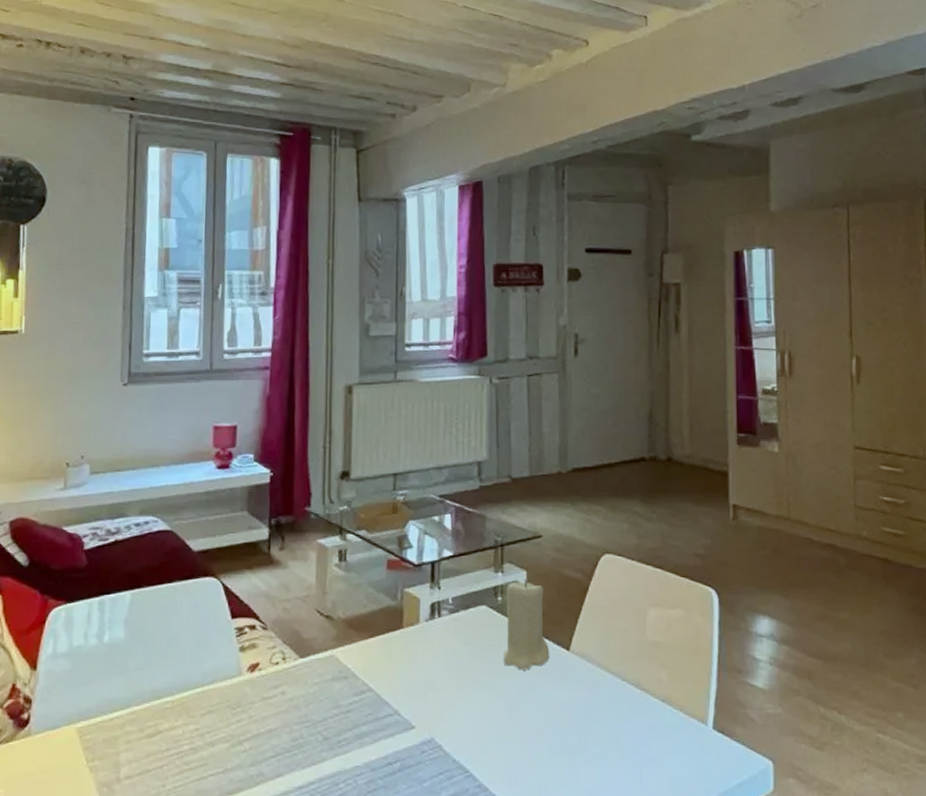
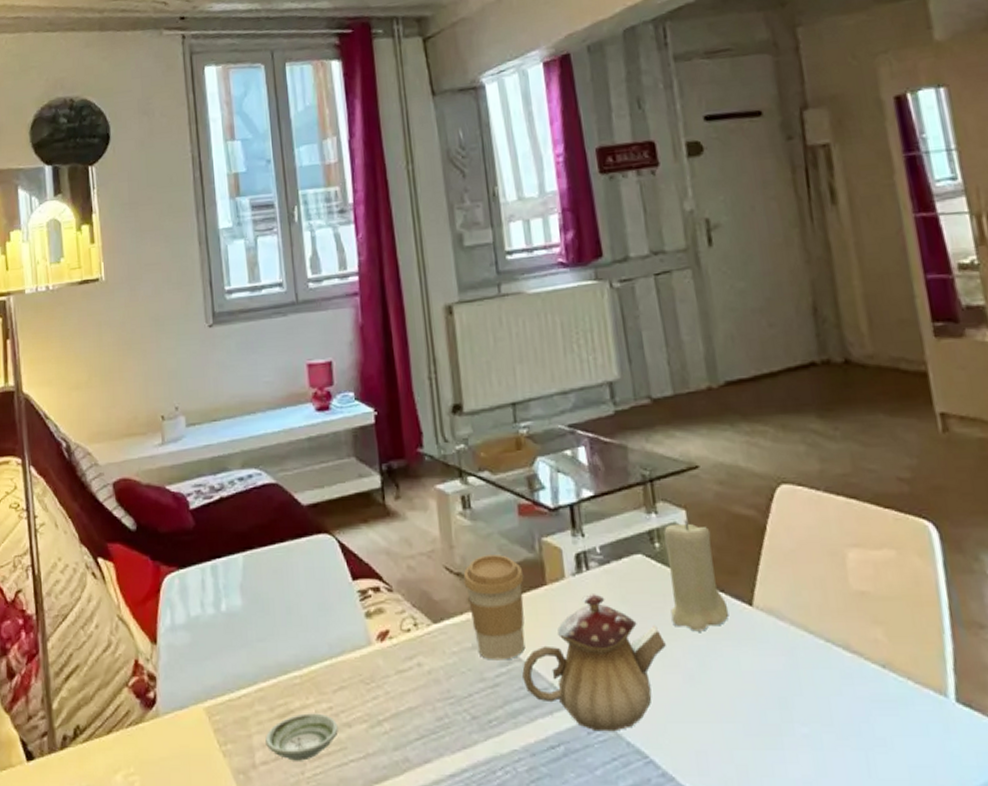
saucer: none [132,734,202,775] -> present [265,713,338,761]
coffee cup: none [332,601,385,691] -> present [463,555,525,660]
teapot: none [371,637,496,751] -> present [521,594,666,732]

